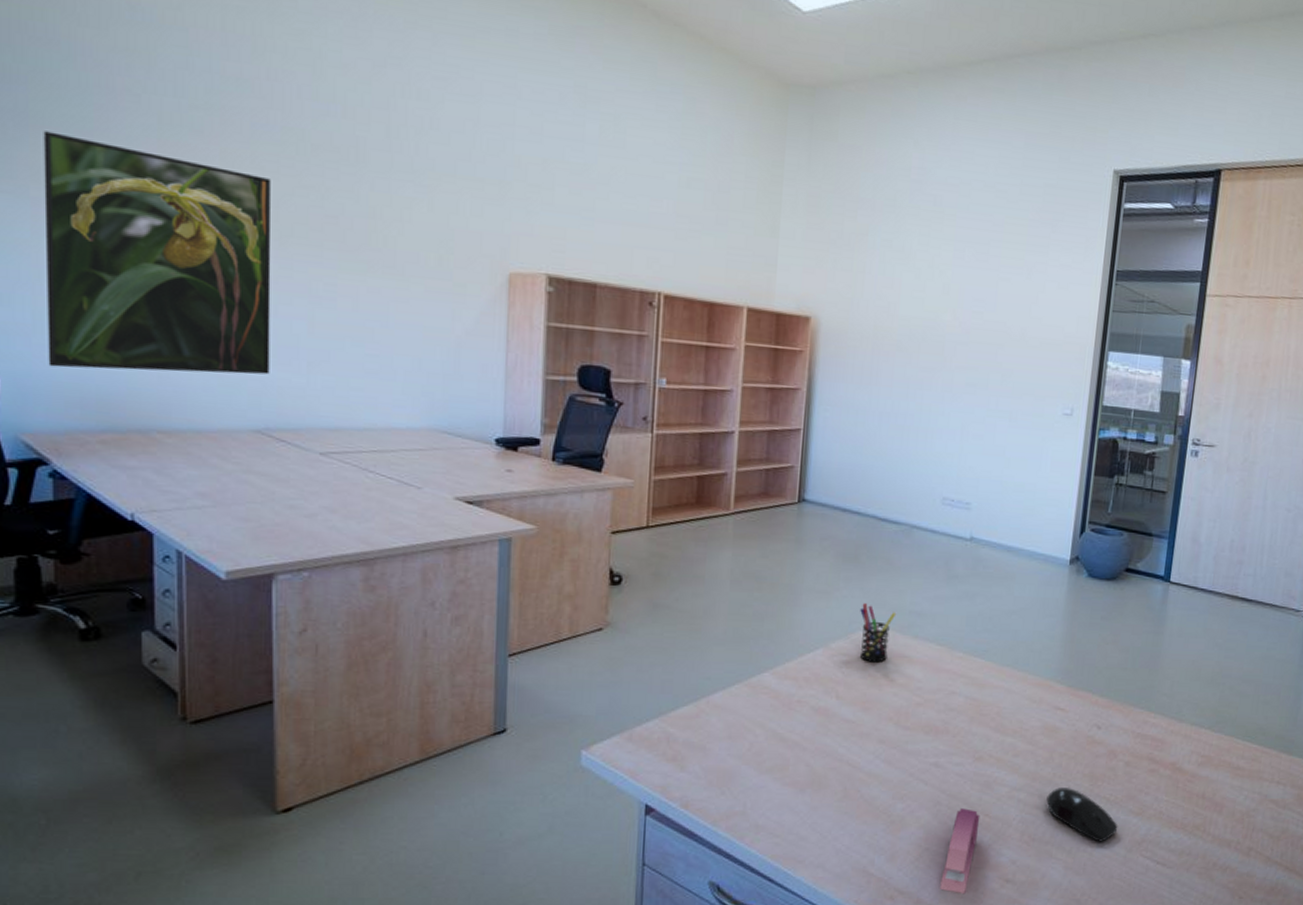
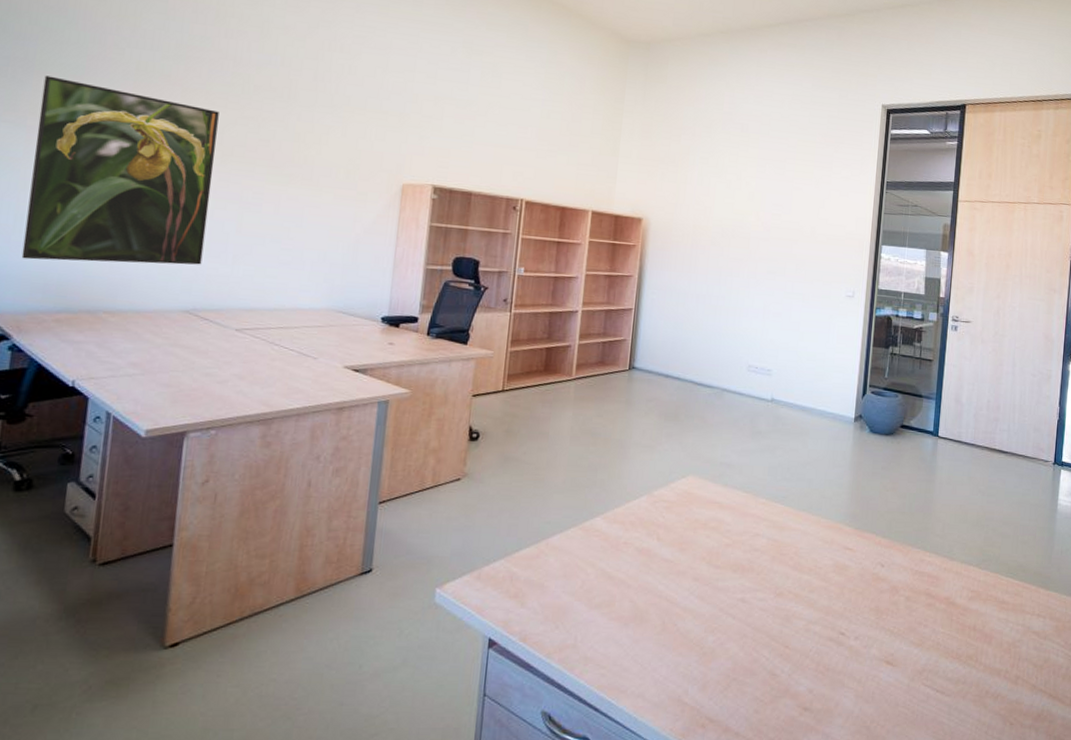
pen holder: present [860,603,897,663] -> none [679,456,710,508]
stapler: present [940,808,980,893] -> none [746,641,781,721]
computer mouse: present [1046,788,1118,842] -> none [838,621,902,672]

